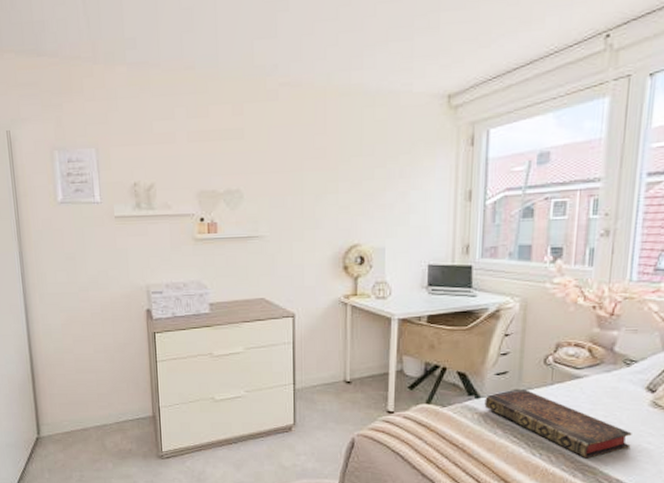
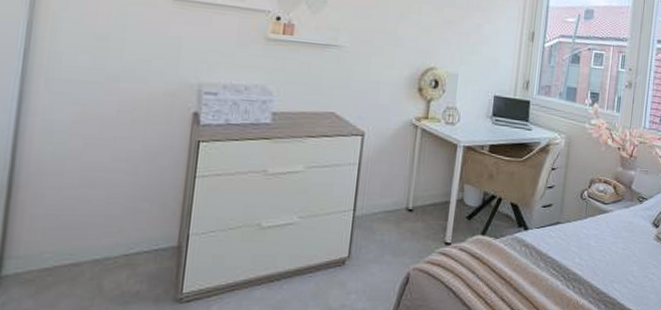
book: present [484,388,632,459] -> none [531,221,642,290]

